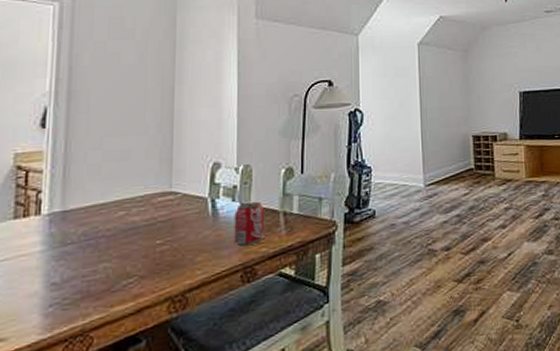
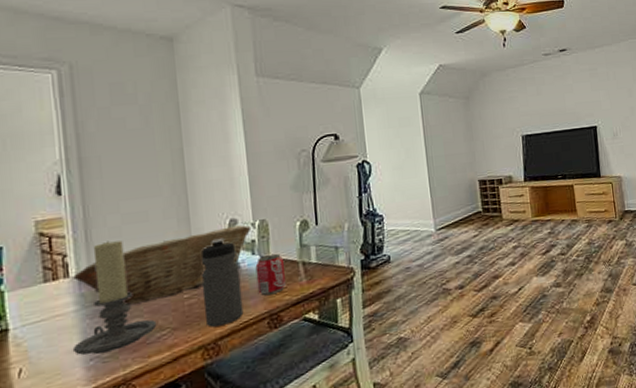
candle holder: none [32,178,125,300] -> present [72,240,157,355]
fruit basket: none [44,169,235,248] -> present [73,224,252,305]
water bottle: none [176,183,218,277] -> present [201,239,244,327]

